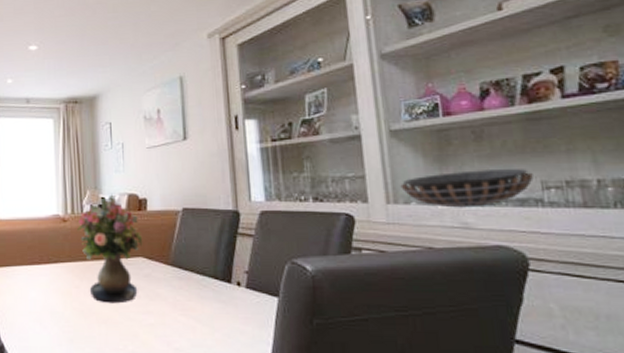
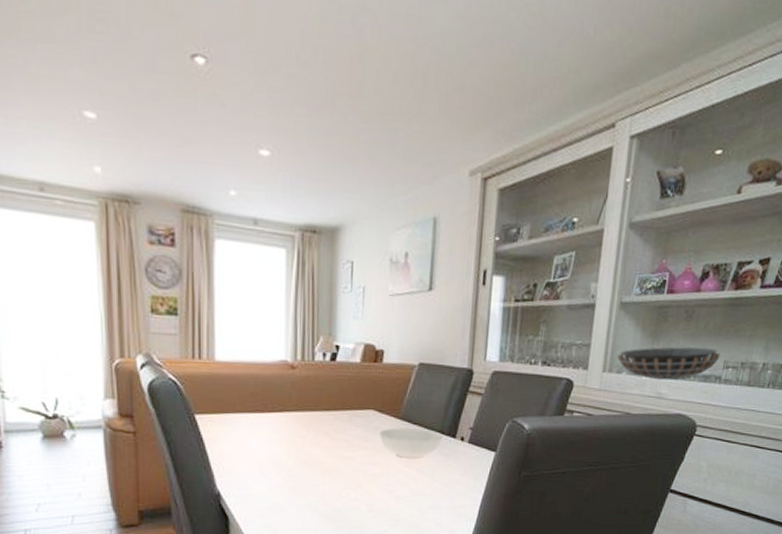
bouquet: present [77,193,143,304] -> none [307,341,376,454]
bowl: none [150,275,218,308] -> present [379,428,444,460]

